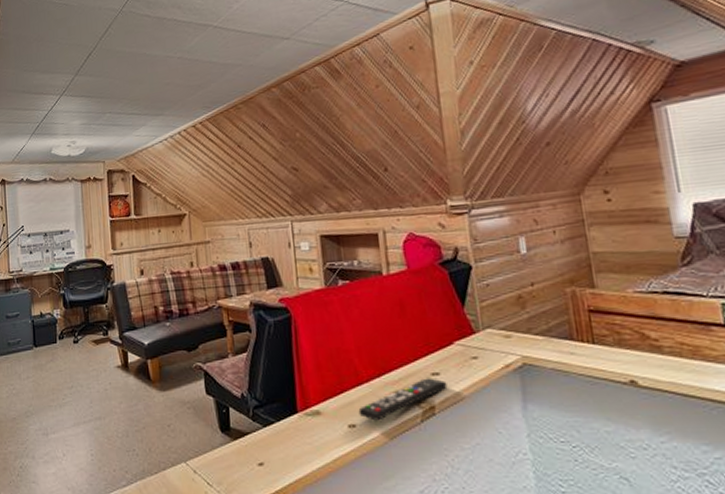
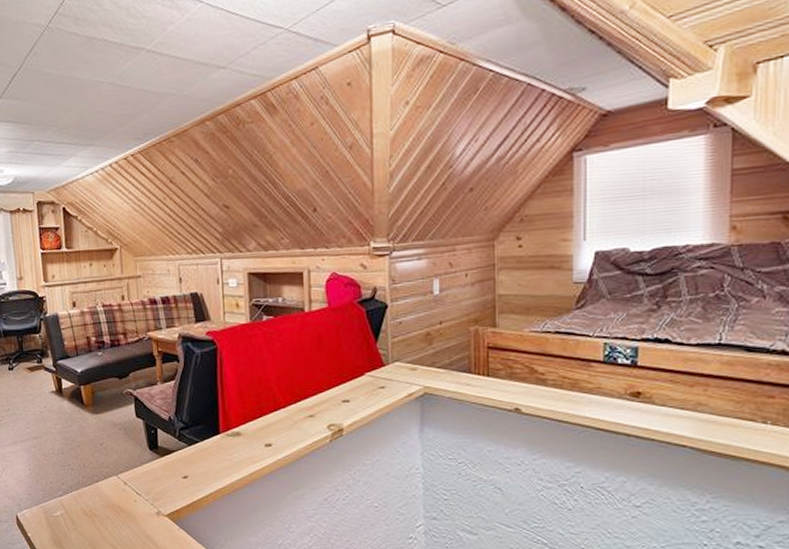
remote control: present [358,378,448,421] -> none [275,404,356,441]

